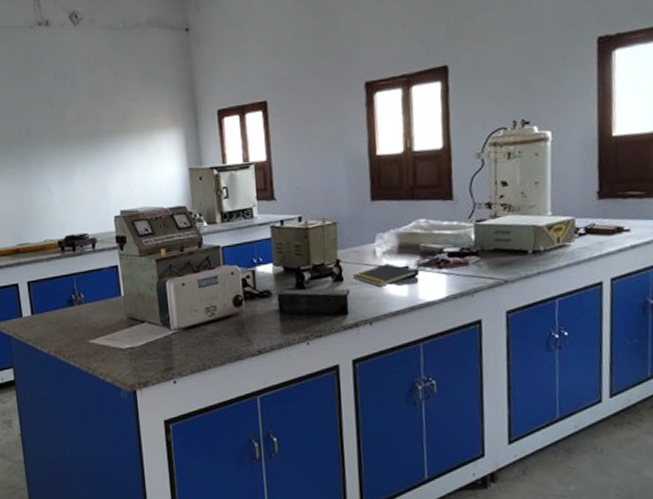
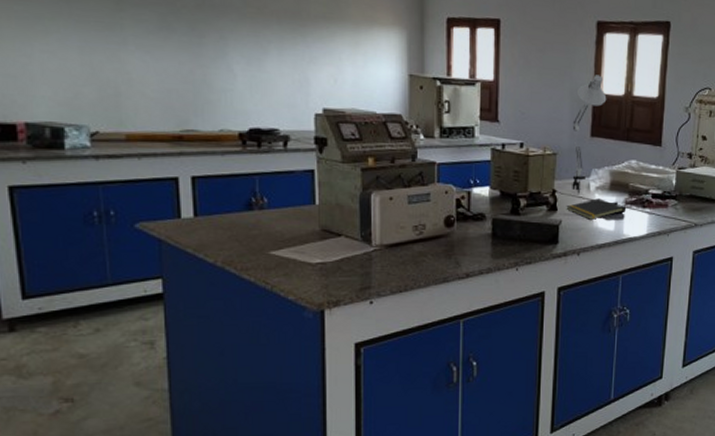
desk lamp: none [350,136,385,263] -> present [572,75,607,195]

